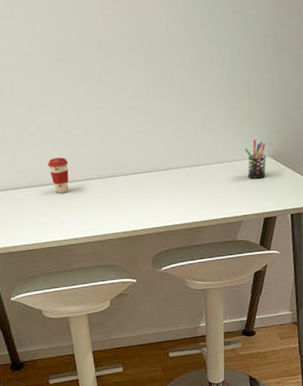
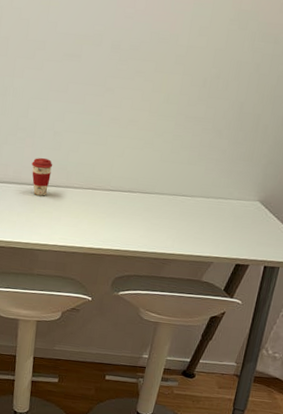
pen holder: present [244,139,267,179] -> none [230,180,259,223]

